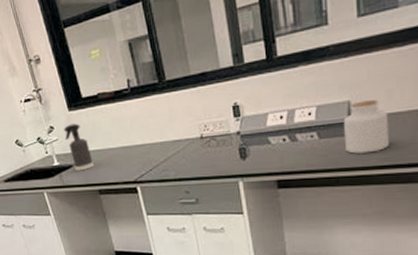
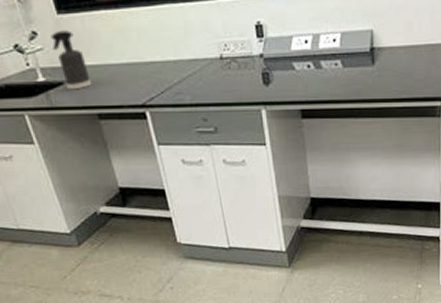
jar: present [343,100,389,154] -> none [366,31,408,85]

